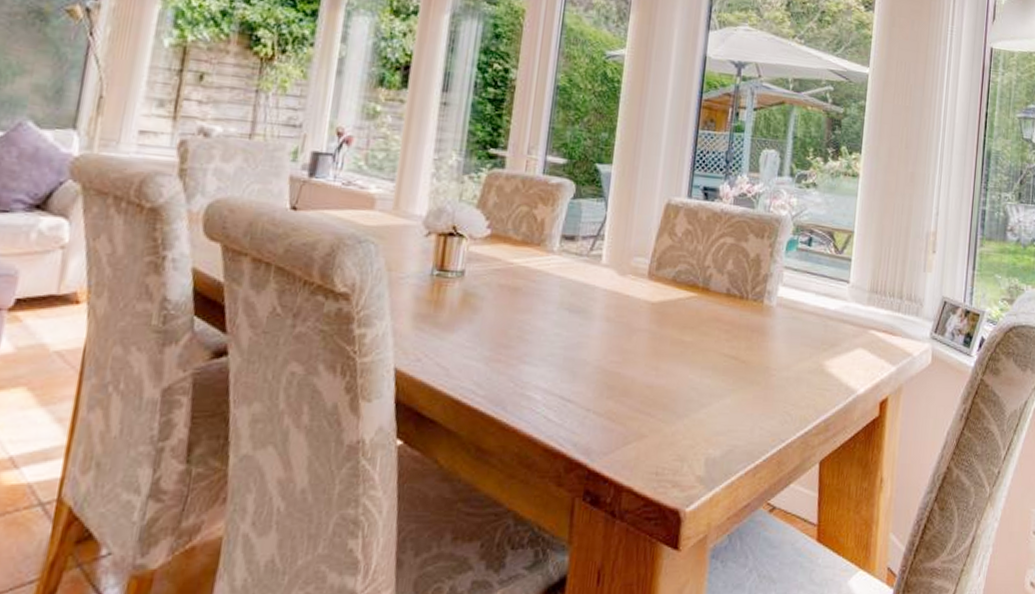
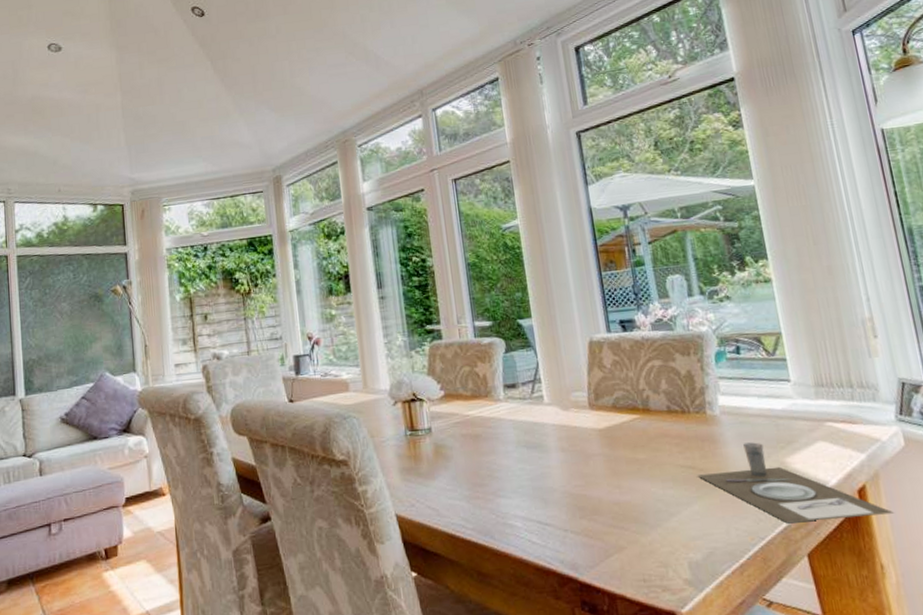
place setting: none [738,339,906,429] -> present [697,442,895,524]

